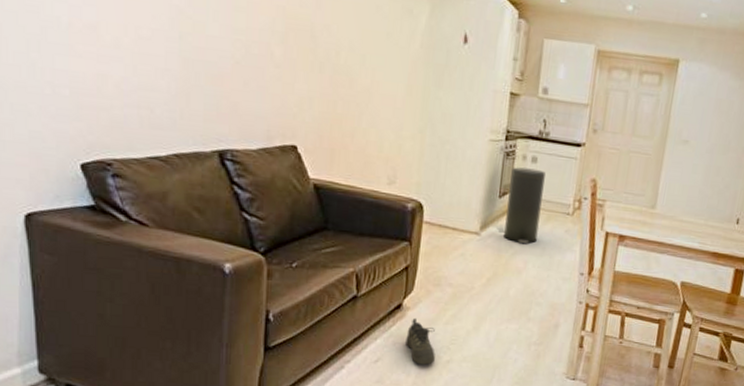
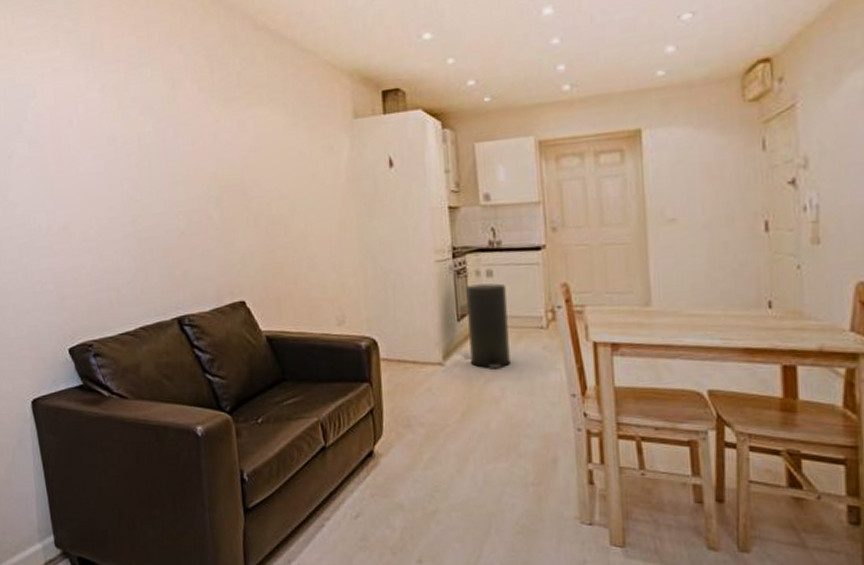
shoe: present [406,317,435,365] -> none [383,465,419,517]

